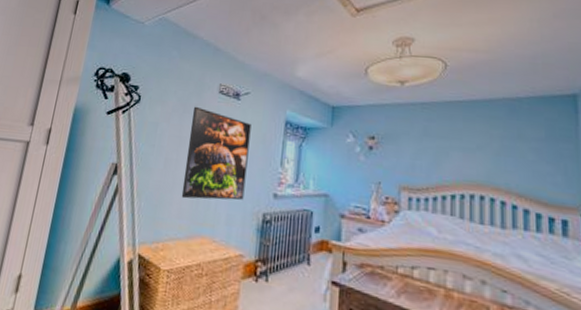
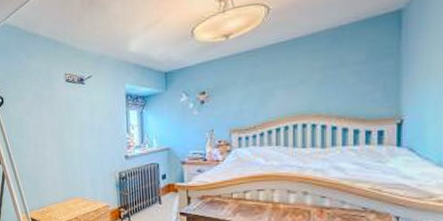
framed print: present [181,106,251,201] -> none [48,97,102,173]

